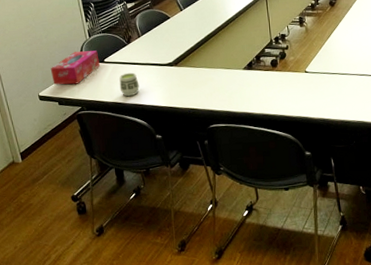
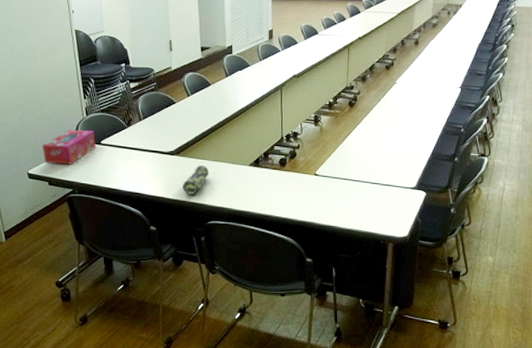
cup: present [119,72,139,97] -> none [115,157,137,183]
pencil case: none [183,73,207,102] -> present [182,165,210,195]

